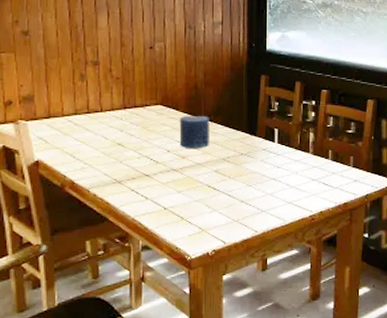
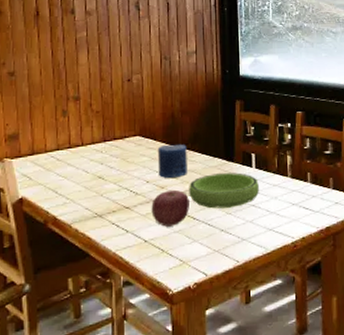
apple: none [172,160,210,196] -> present [151,189,189,227]
bowl: none [210,147,280,180] -> present [189,172,259,209]

